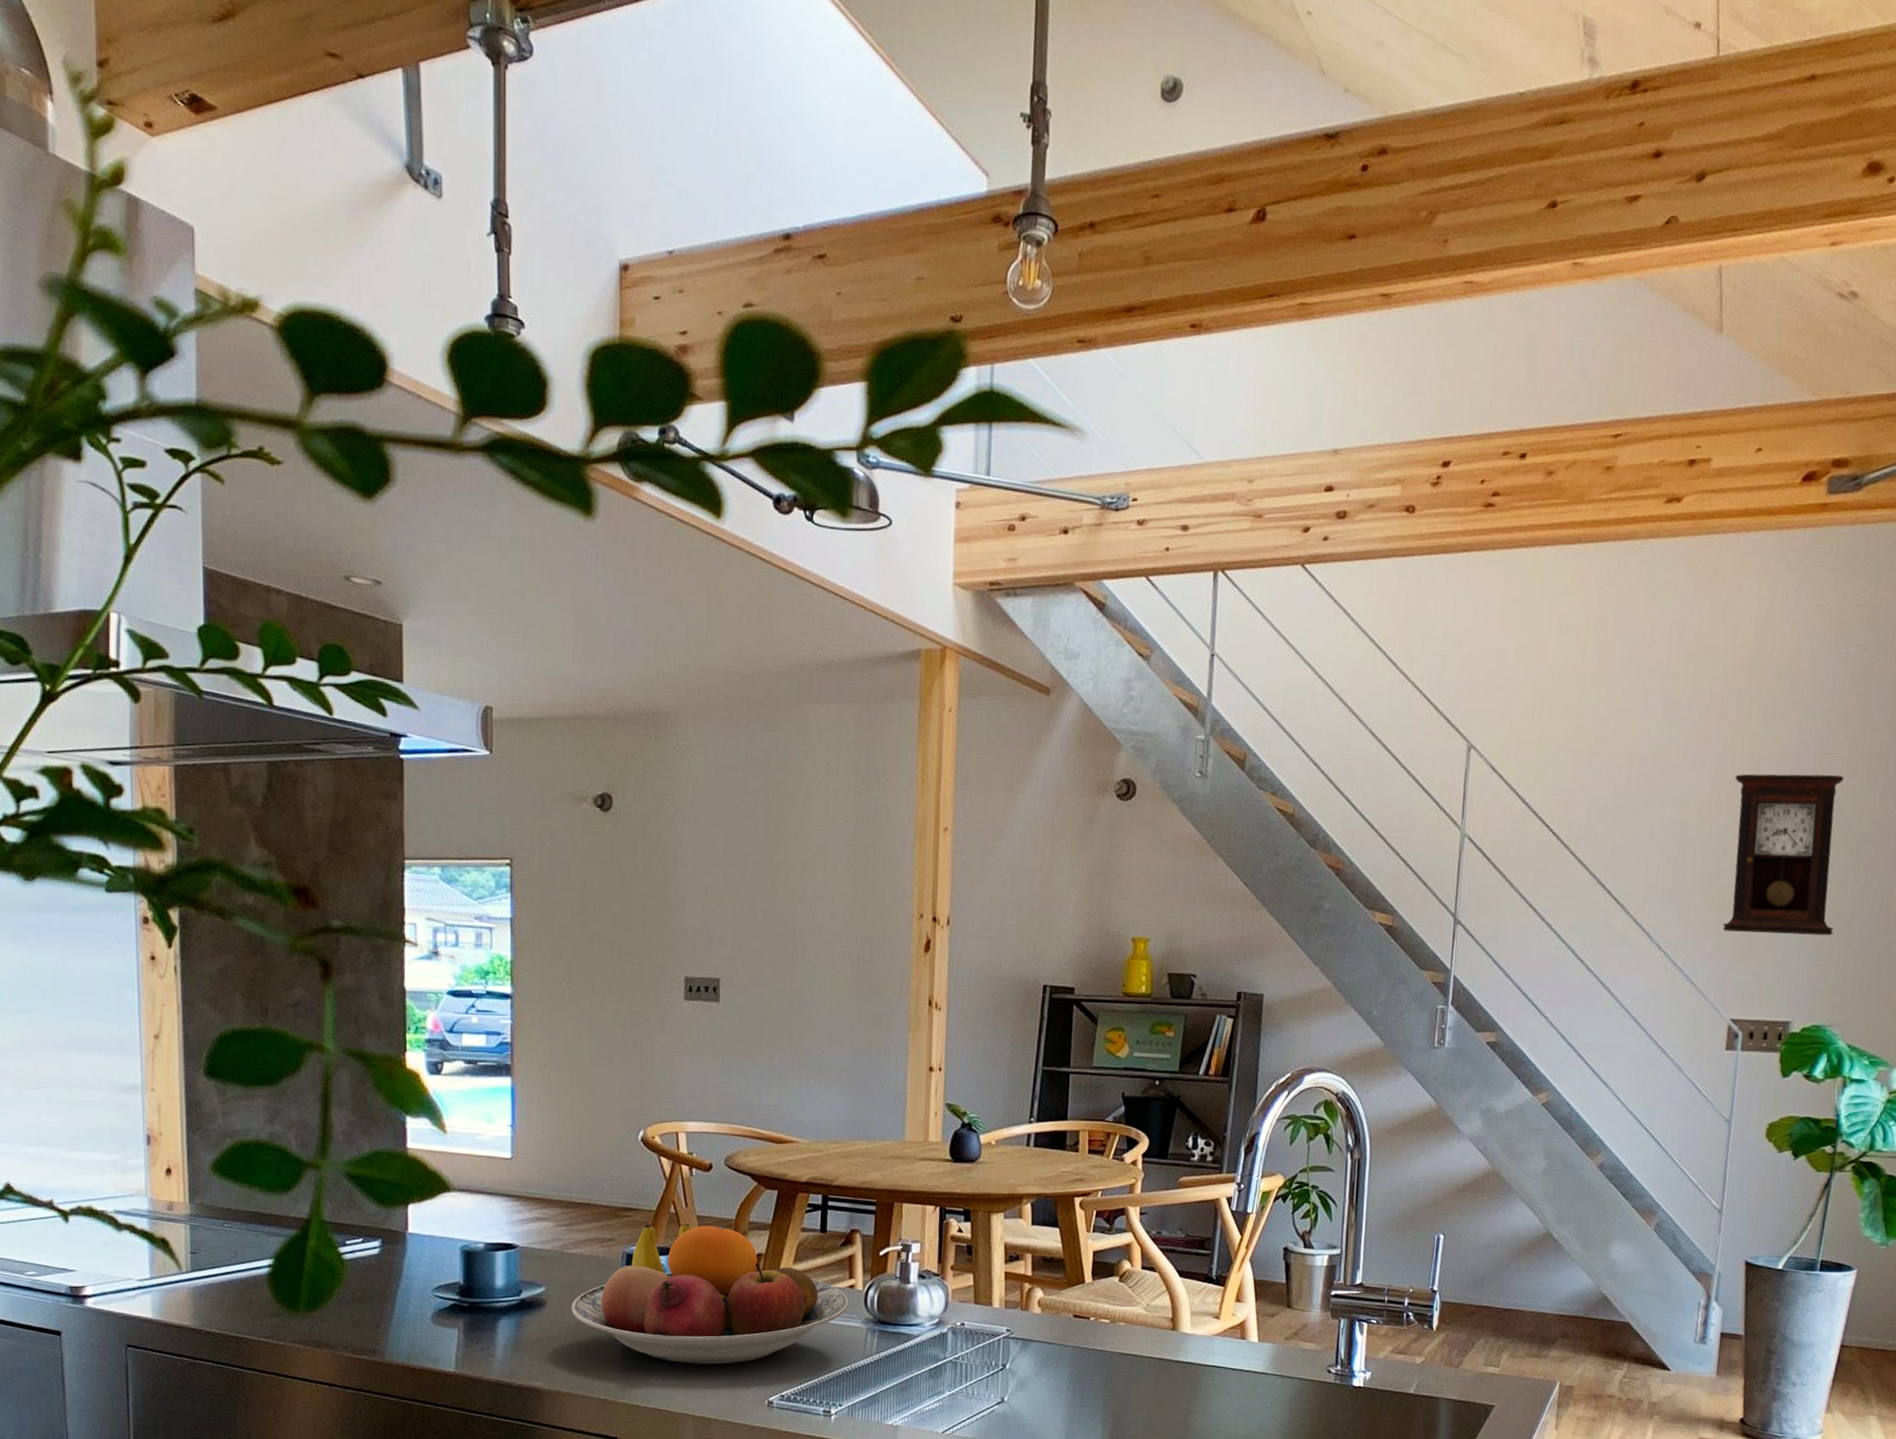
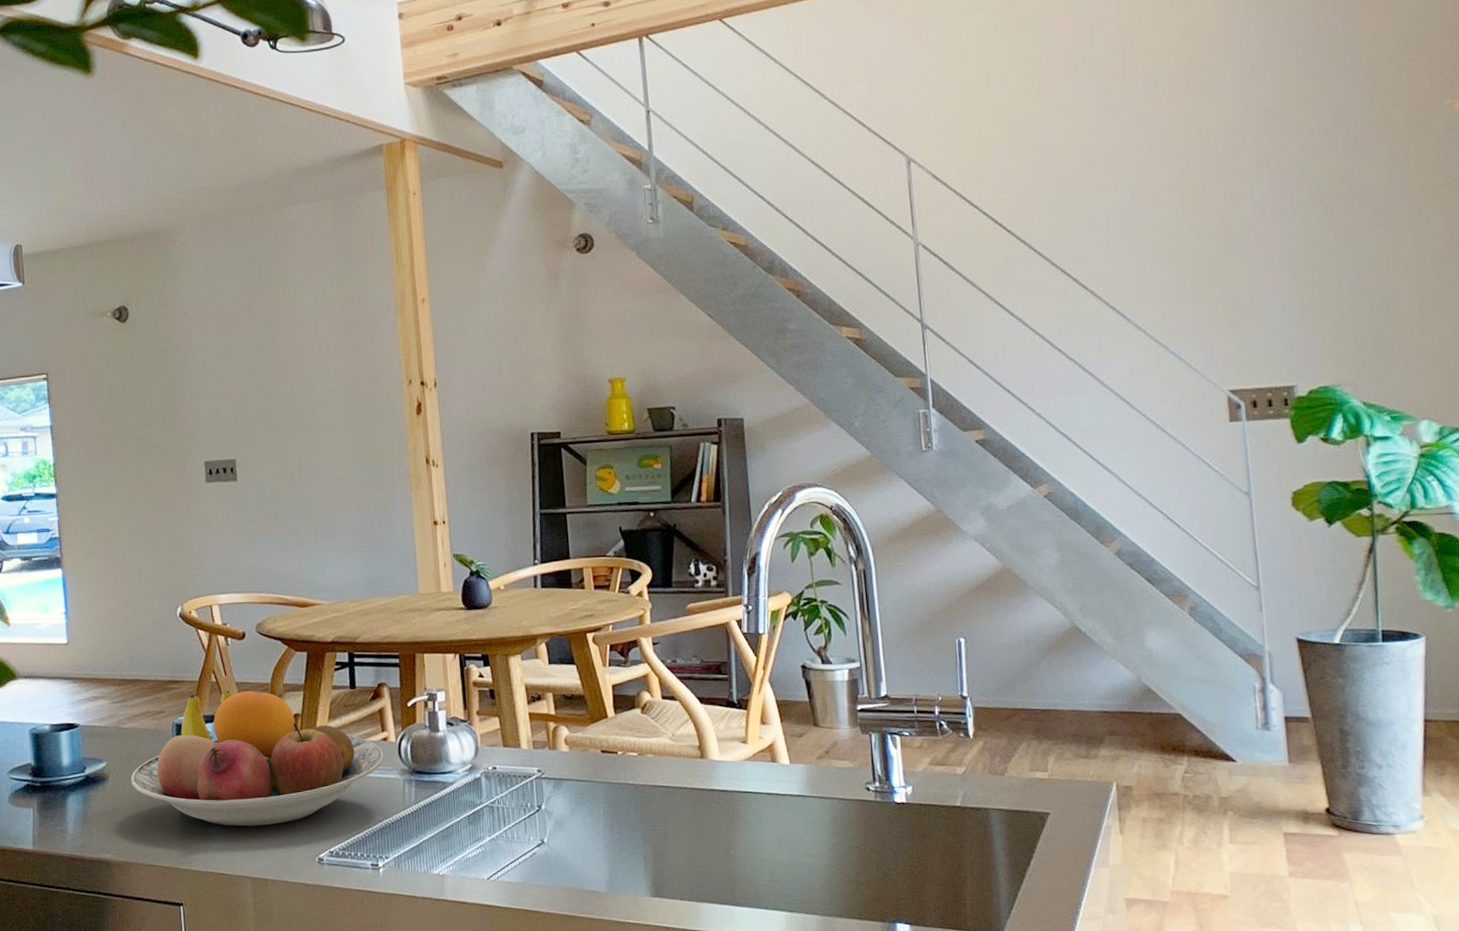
pendulum clock: present [1722,773,1844,936] -> none [1185,136,1323,303]

